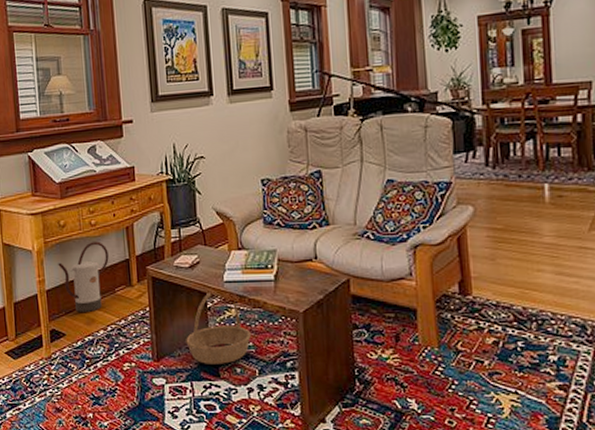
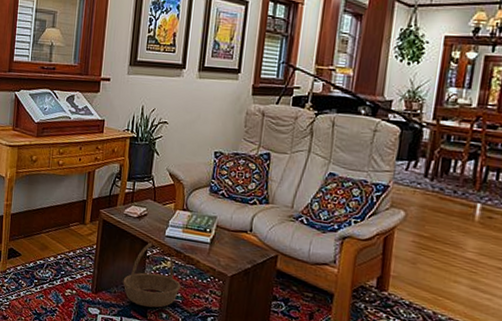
watering can: present [58,241,109,312] -> none [25,179,70,240]

